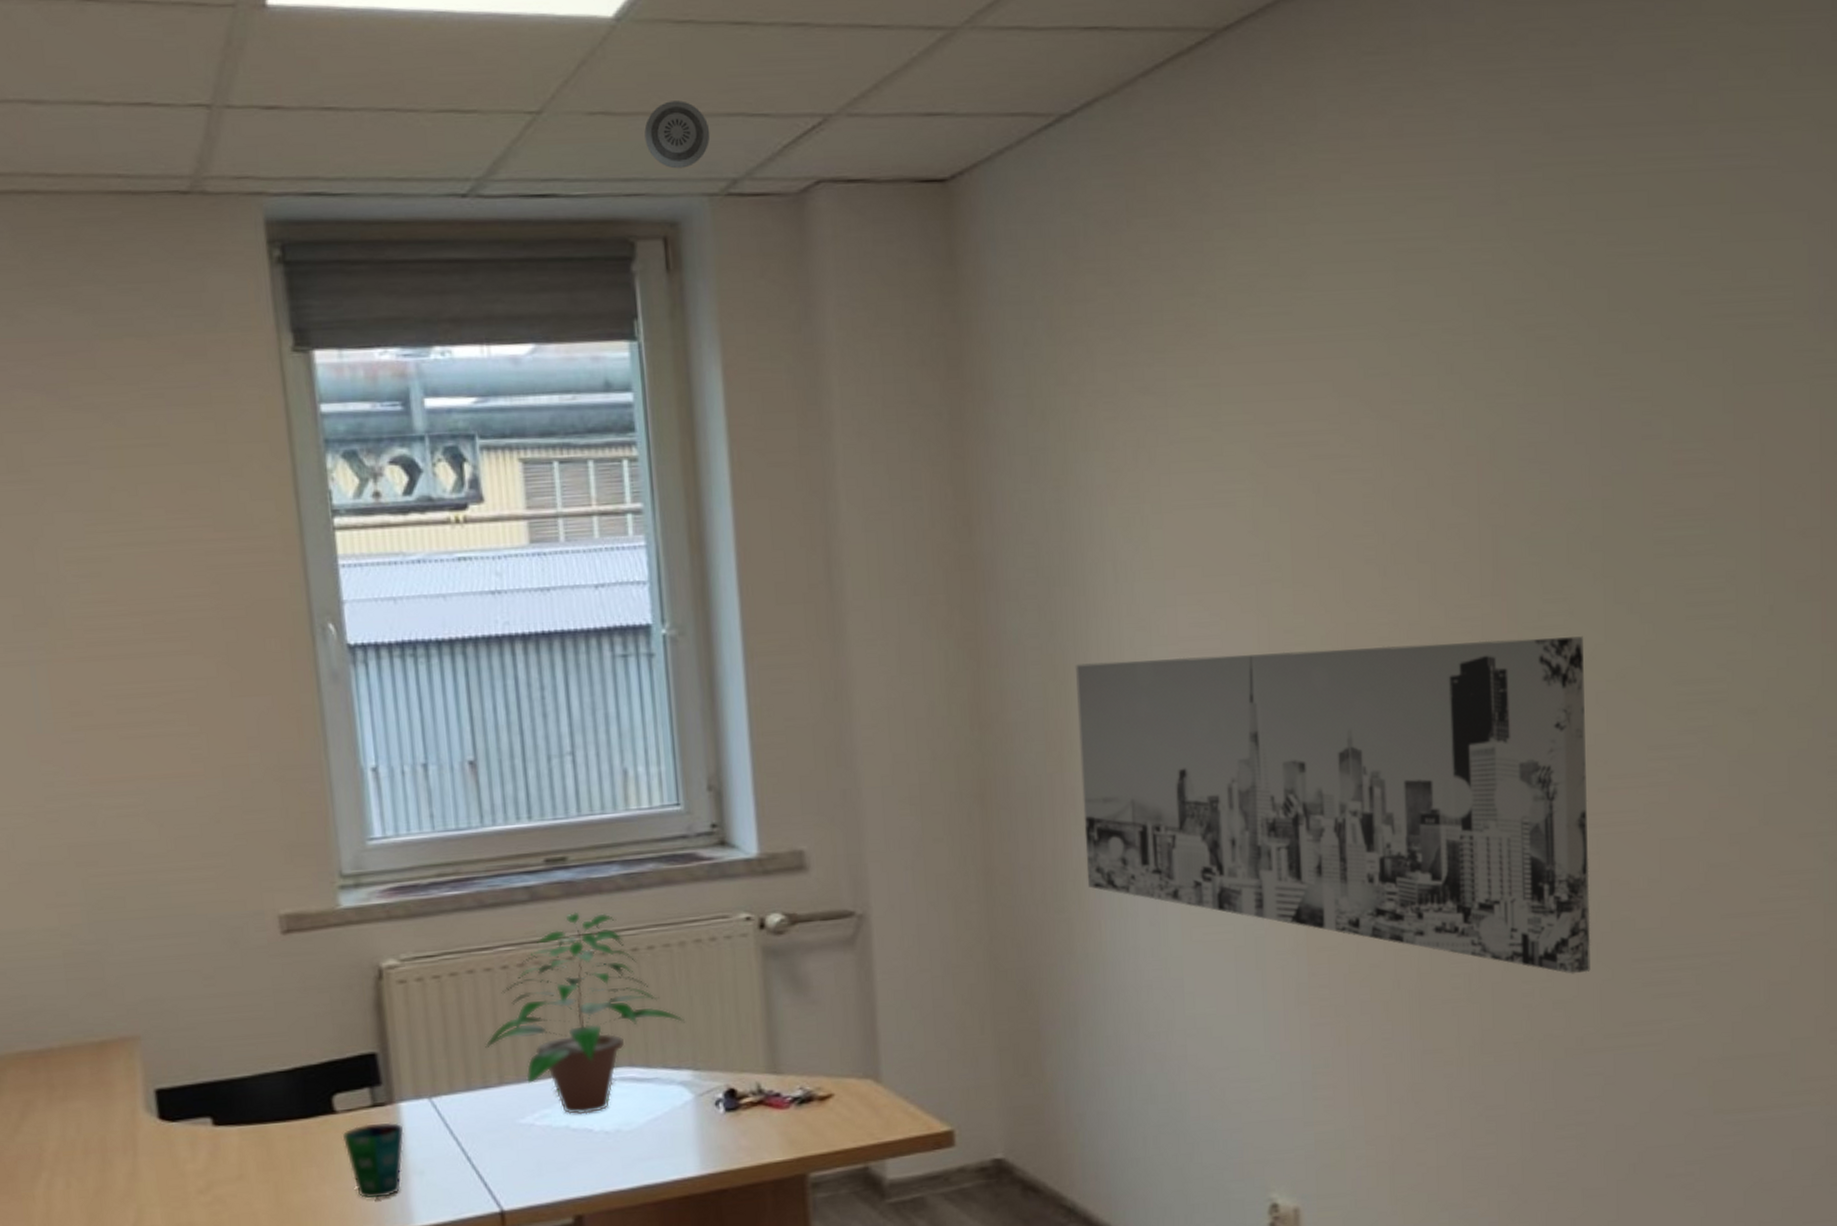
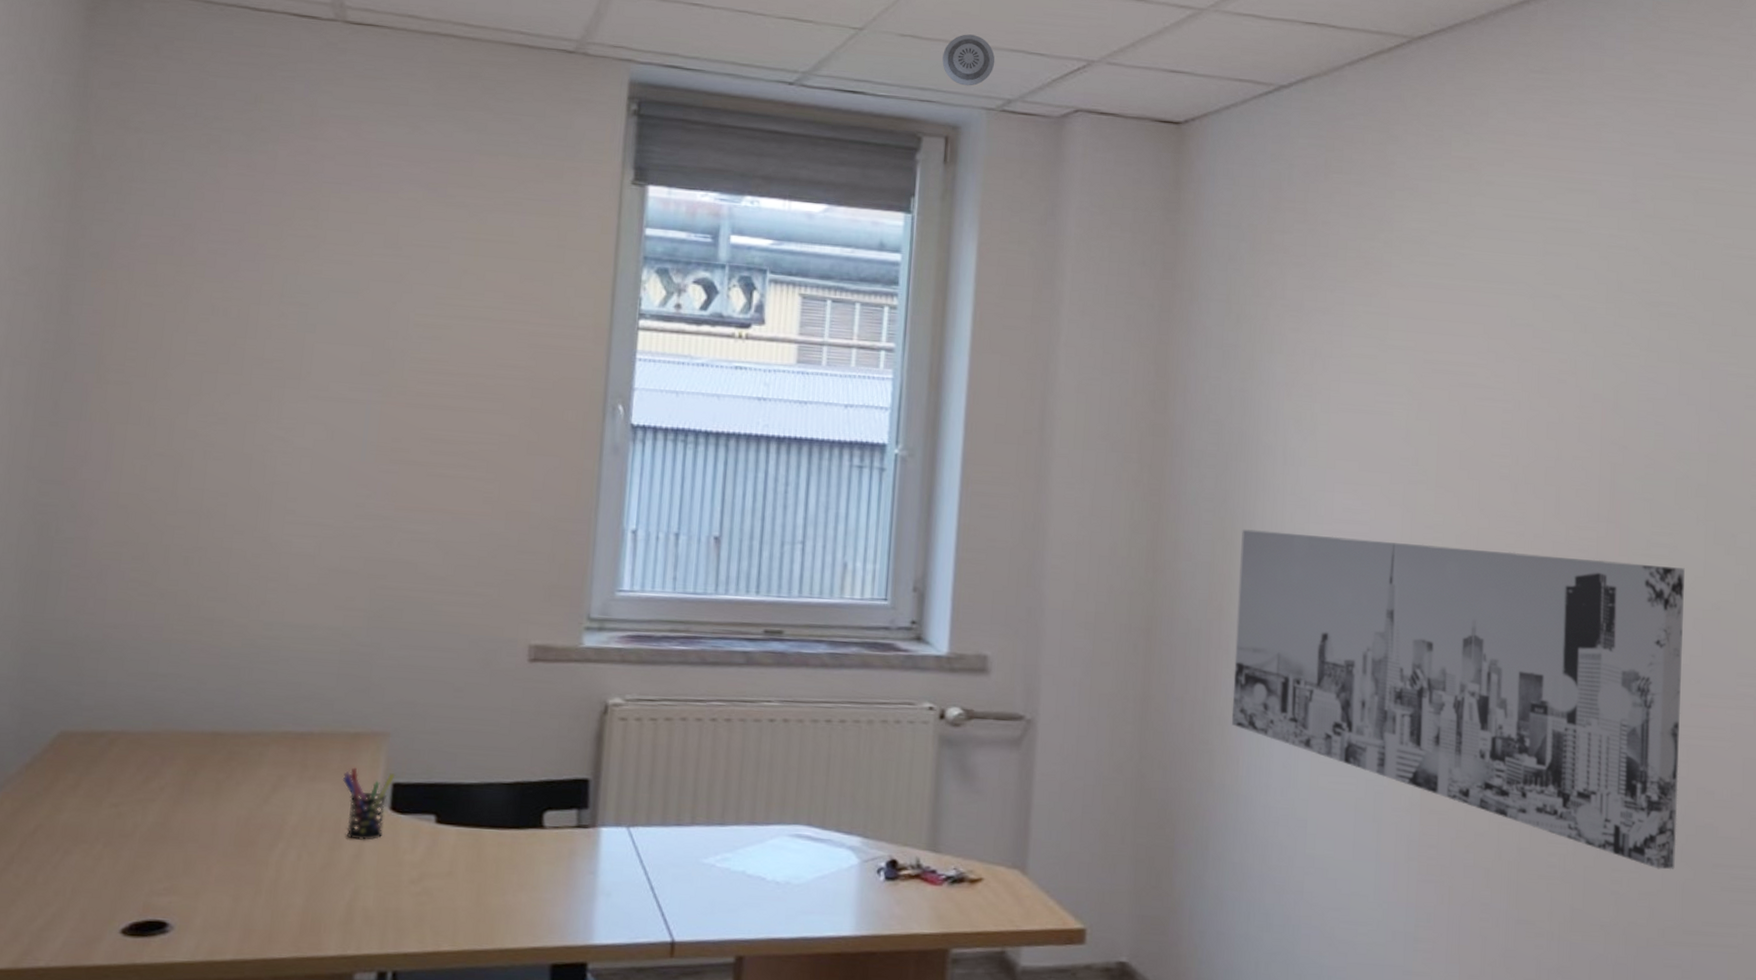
pen holder: none [97,1079,157,1157] -> present [342,767,396,841]
cup: present [342,1122,404,1198] -> none [545,842,600,912]
potted plant: present [485,911,685,1115] -> none [684,680,862,864]

